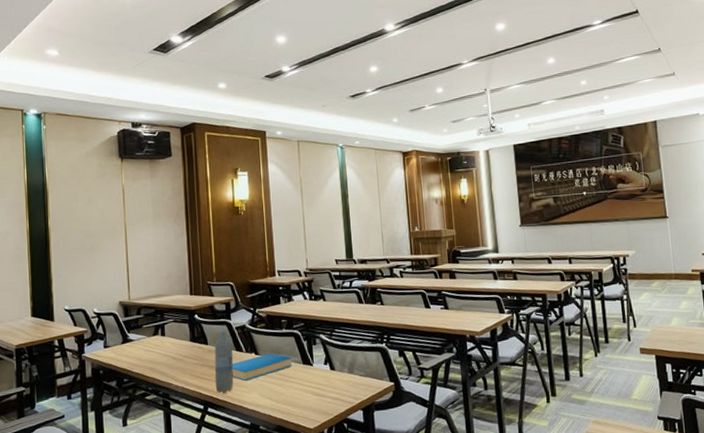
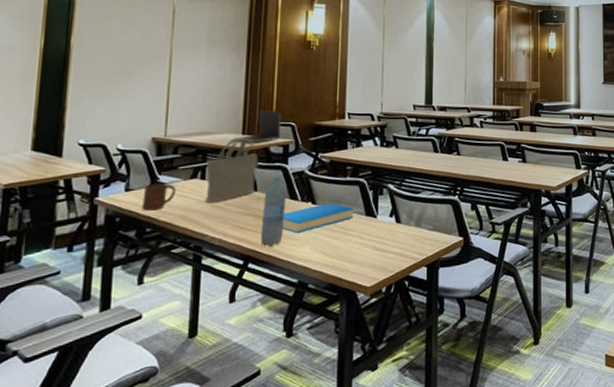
cup: none [118,339,144,364] -> present [142,182,177,211]
tote bag: none [164,297,208,356] -> present [204,137,260,203]
laptop computer: none [189,272,222,302] -> present [240,110,281,143]

